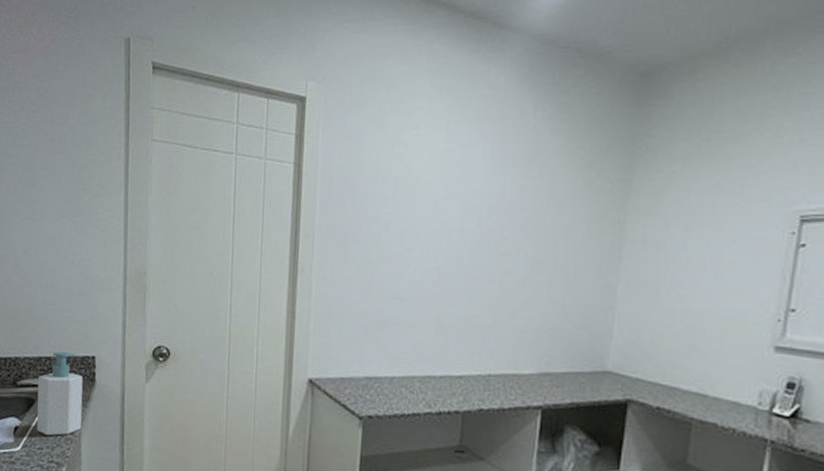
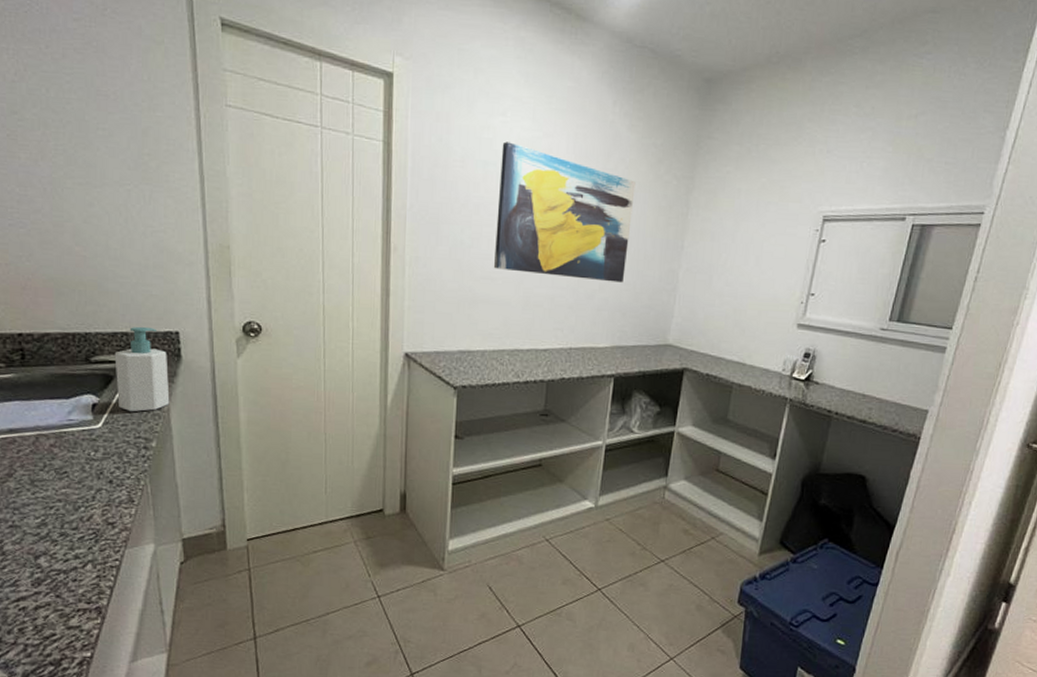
wall art: none [403,155,562,300] -> present [493,141,636,283]

